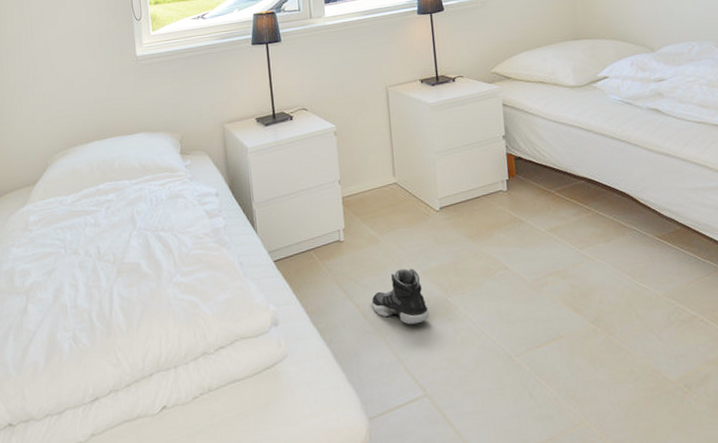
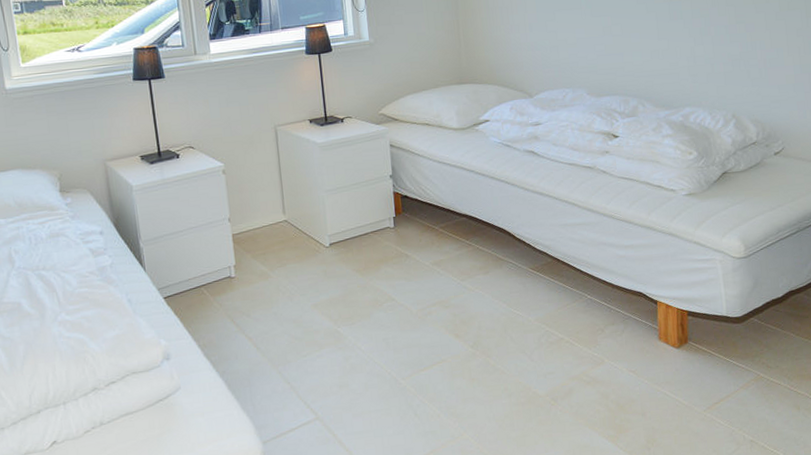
sneaker: present [371,268,429,325] -> none [263,302,320,354]

